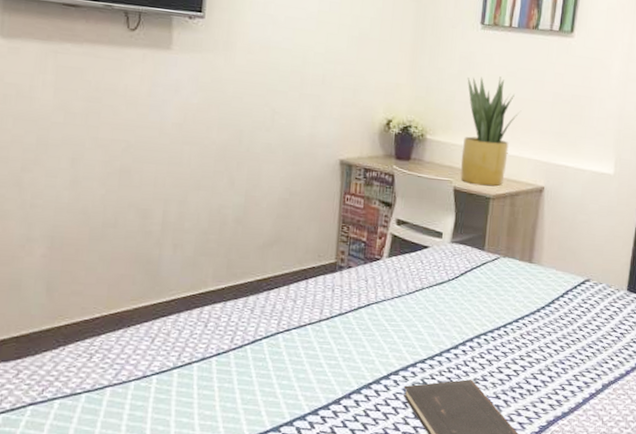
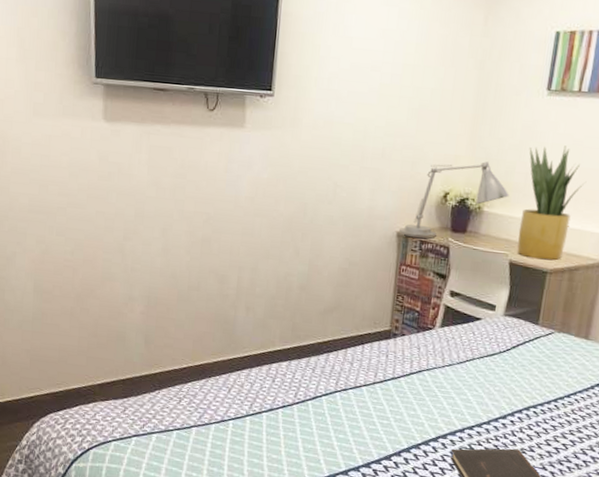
desk lamp: none [341,90,451,167] -> present [398,162,509,239]

